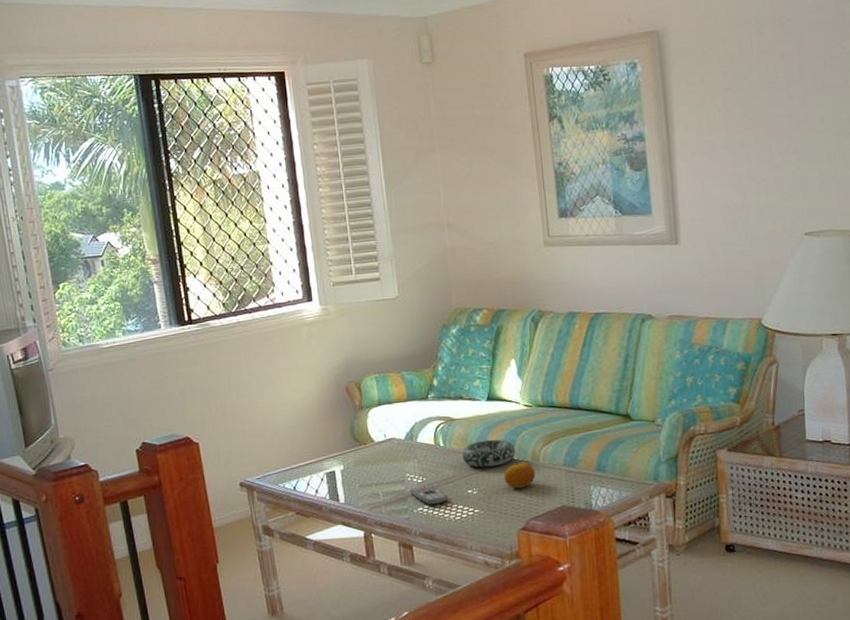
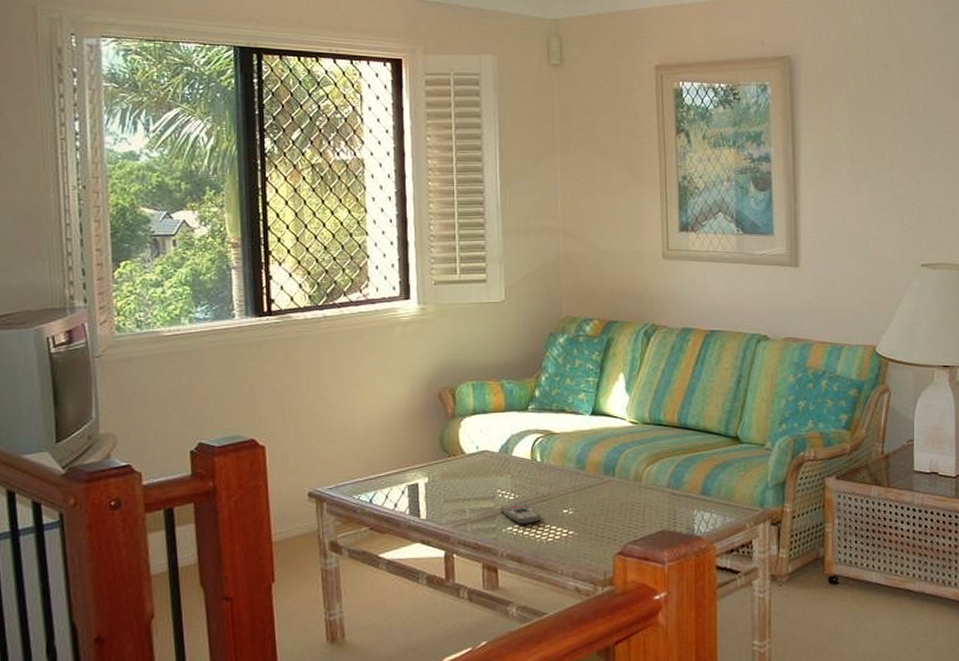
decorative bowl: present [462,439,516,468] -> none [559,456,617,486]
fruit: present [503,462,536,489] -> none [602,482,637,510]

